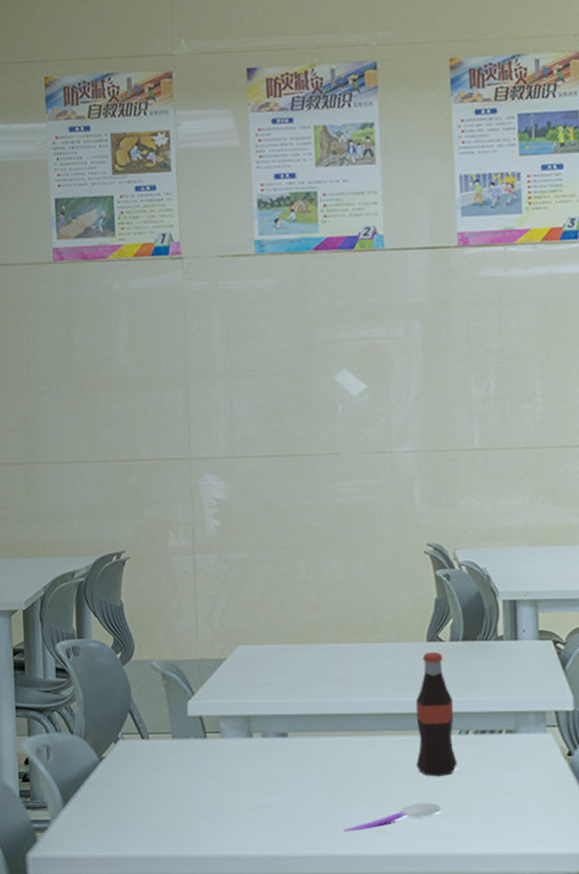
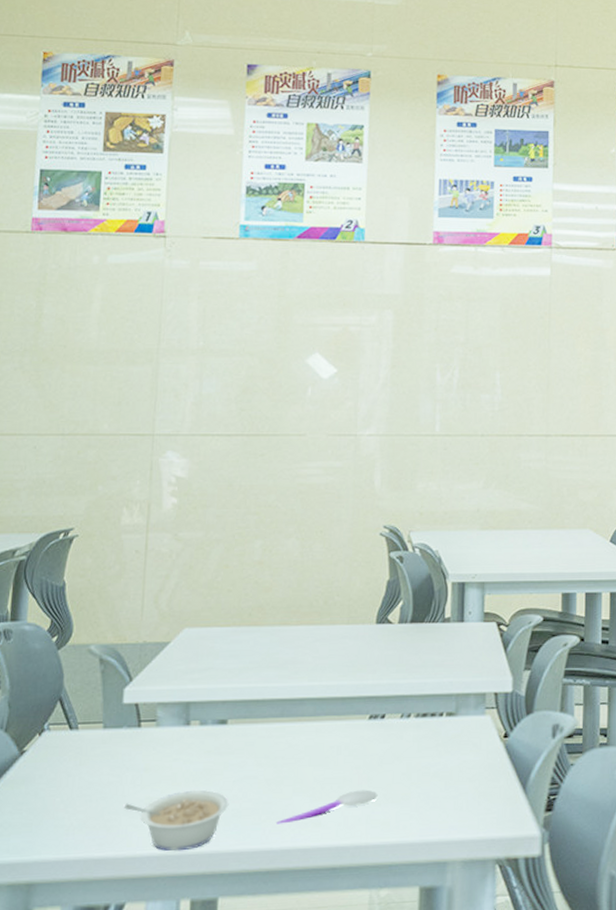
legume: none [198,797,297,853] -> present [123,789,229,852]
bottle: present [415,651,457,777] -> none [356,633,398,763]

